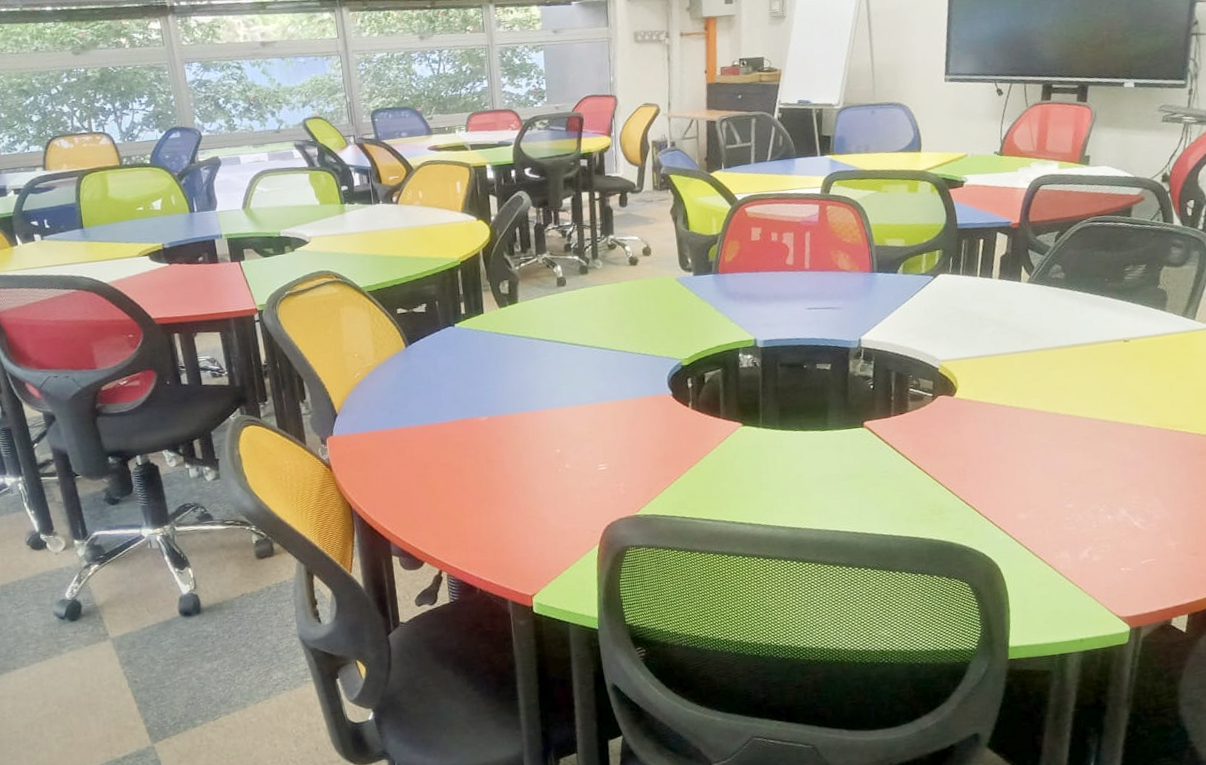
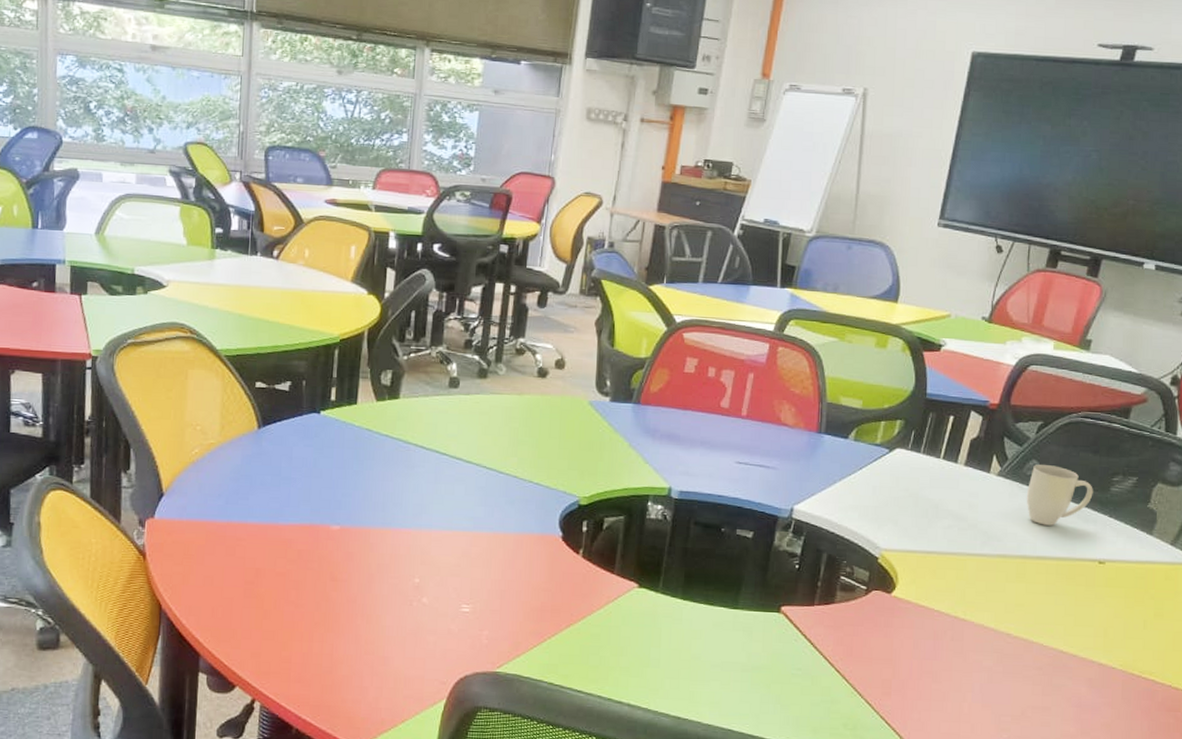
mug: none [1054,266,1111,318] -> present [1026,464,1093,526]

